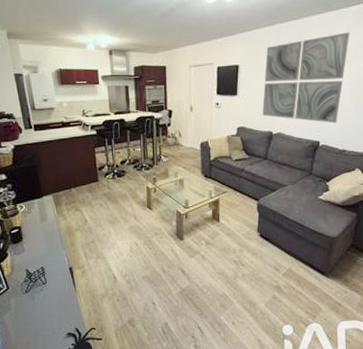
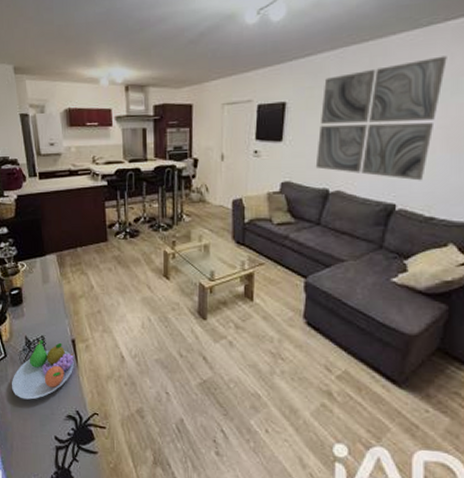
fruit bowl: none [15,270,72,325] -> present [12,339,74,400]

